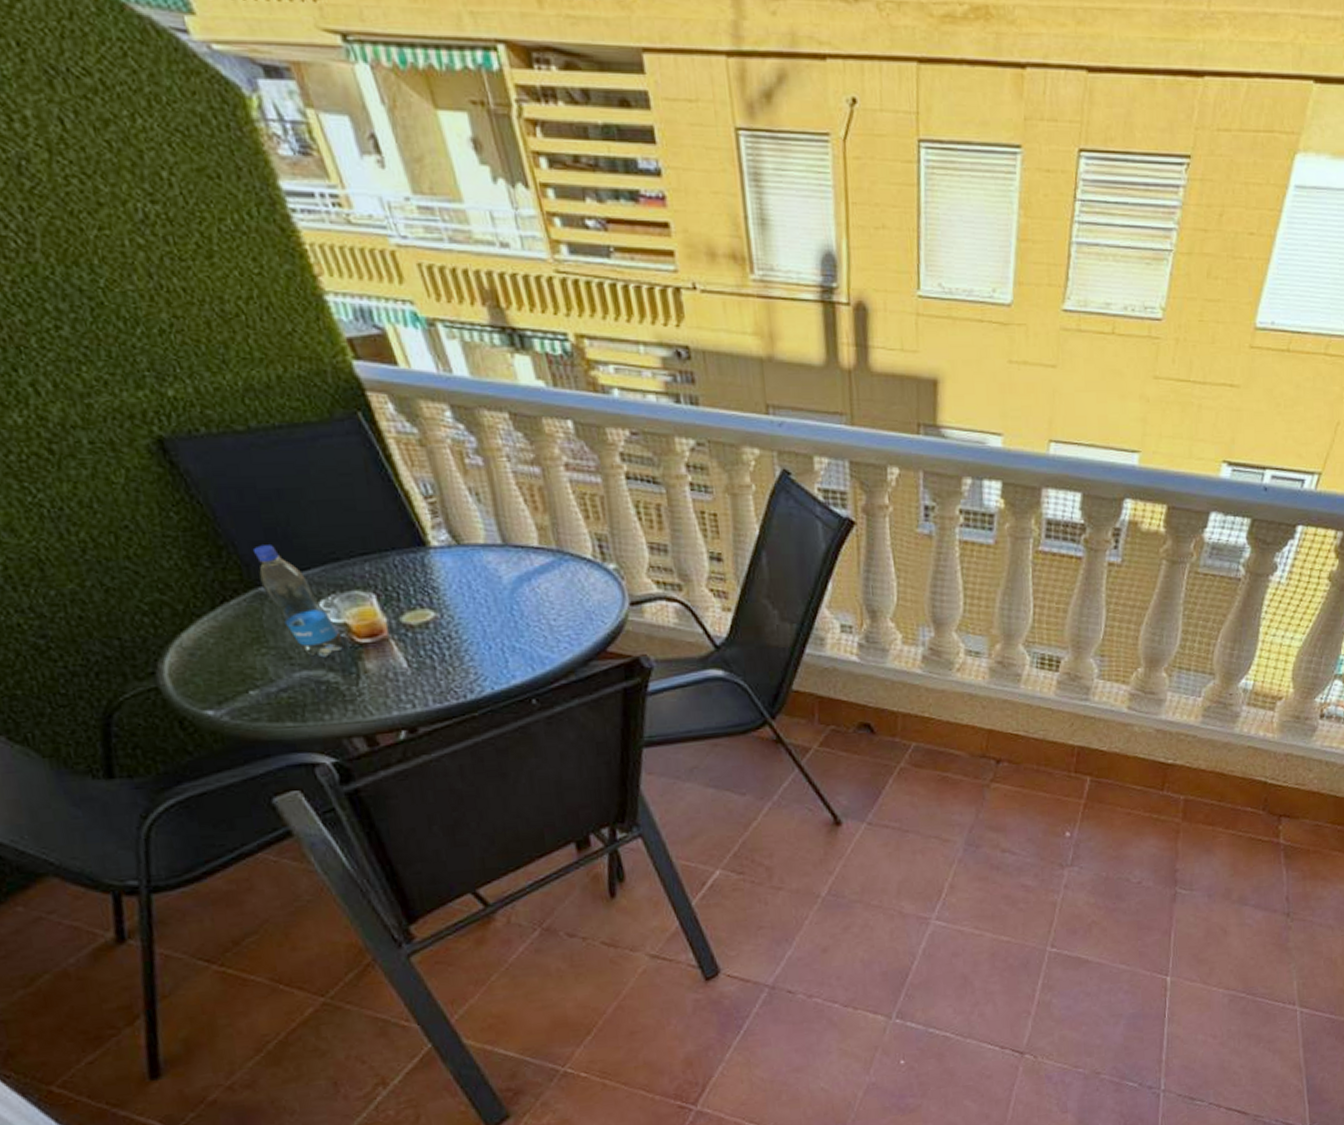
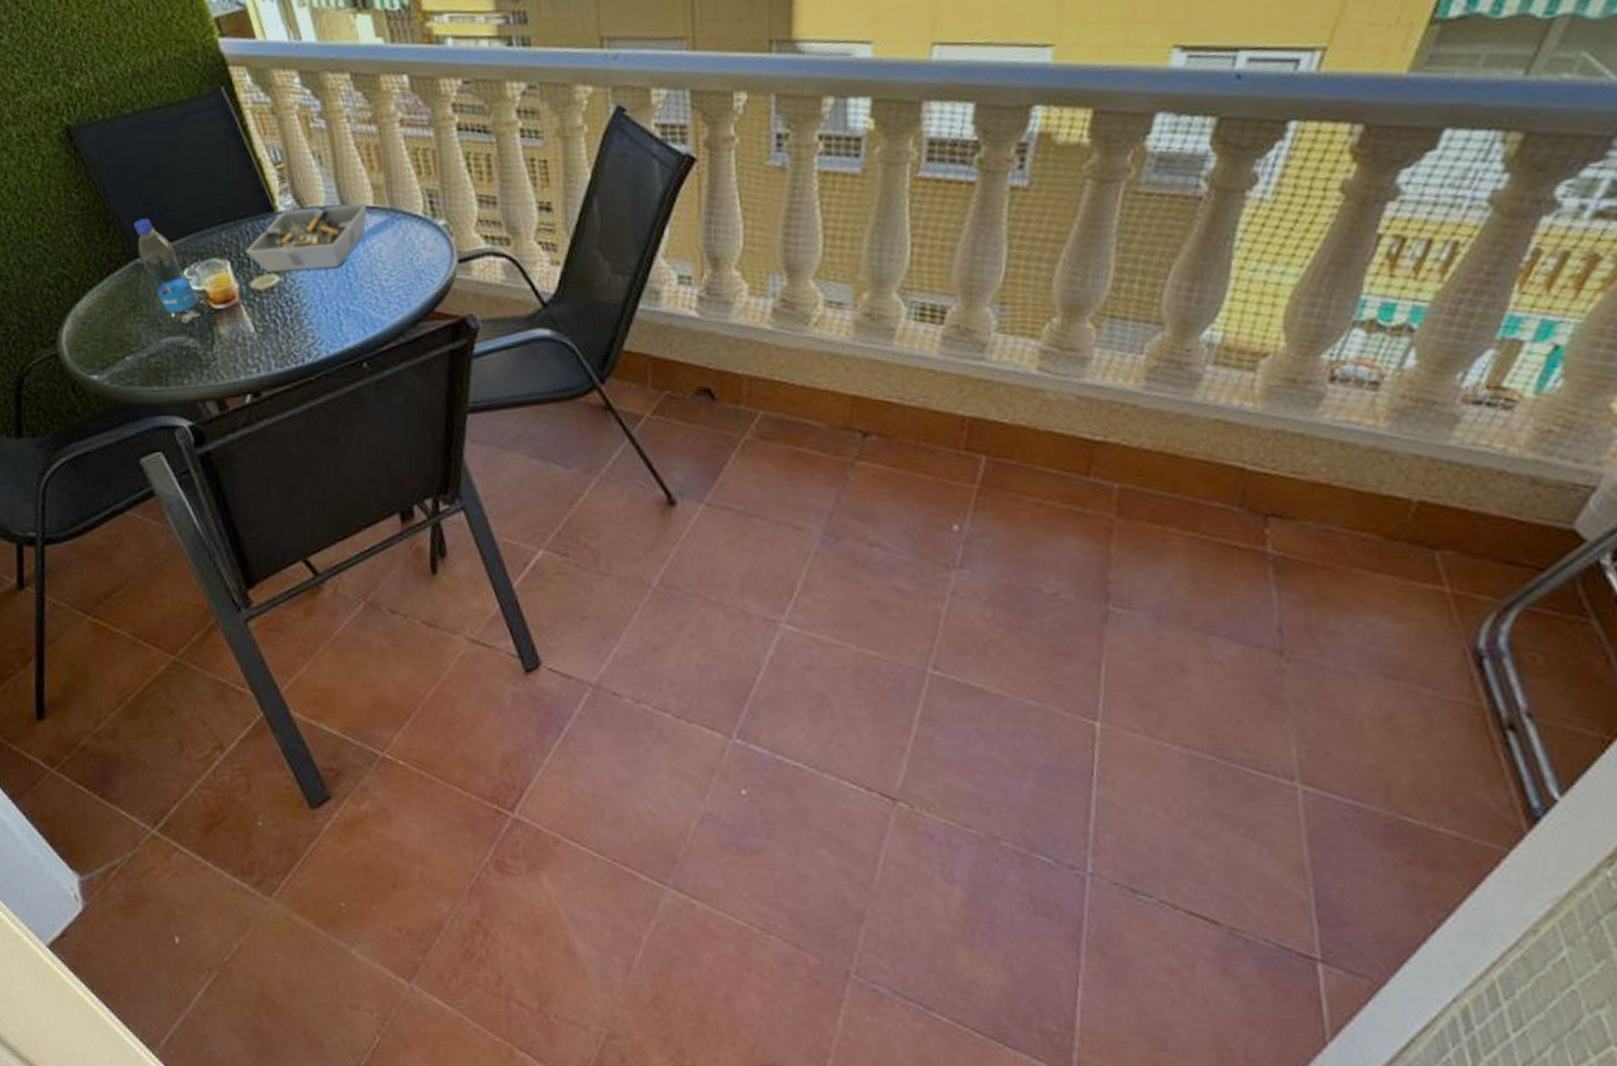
ashtray: none [394,543,532,609] -> present [246,204,367,274]

